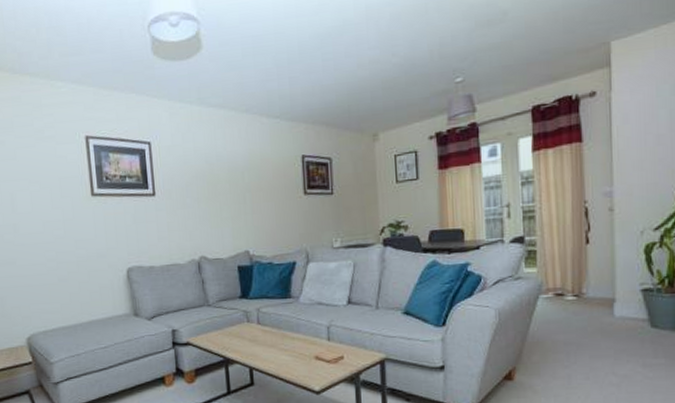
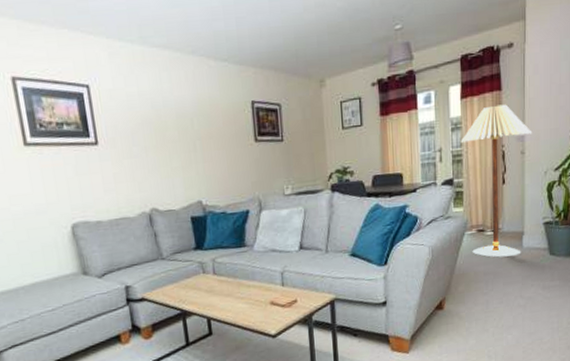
floor lamp: none [532,157,623,326] -> present [460,104,533,258]

